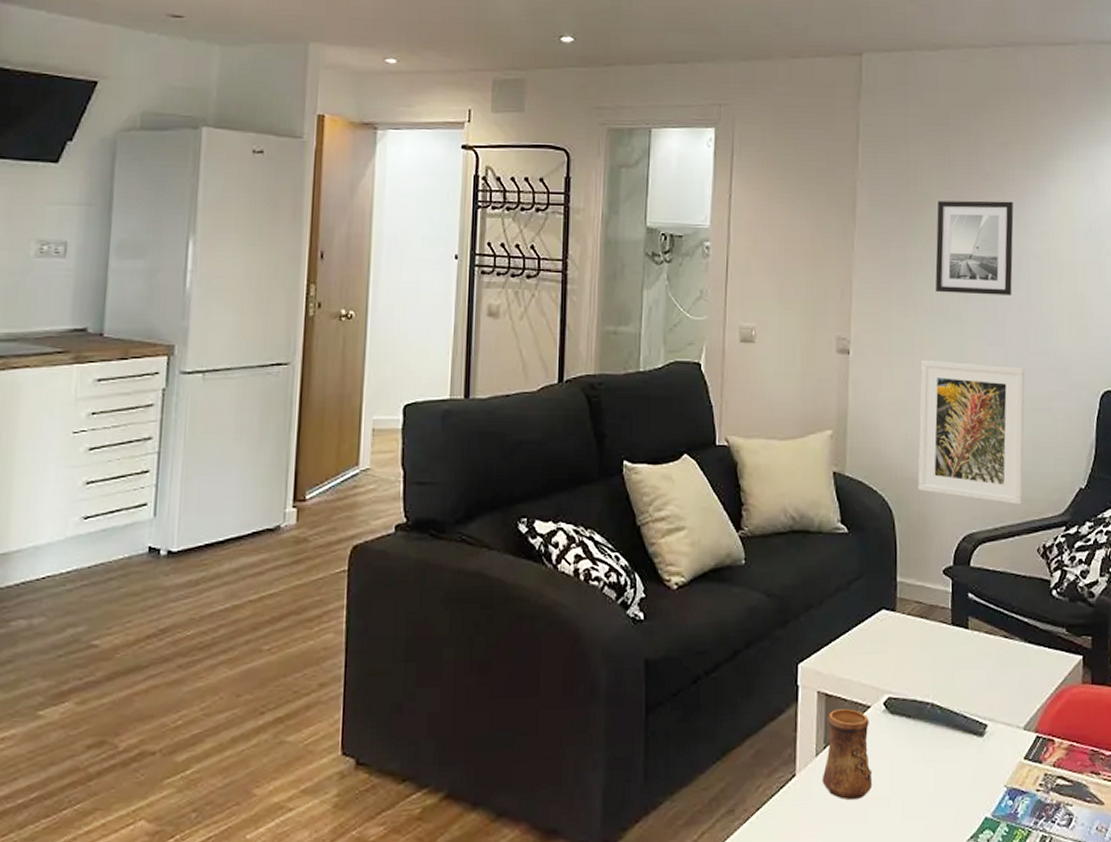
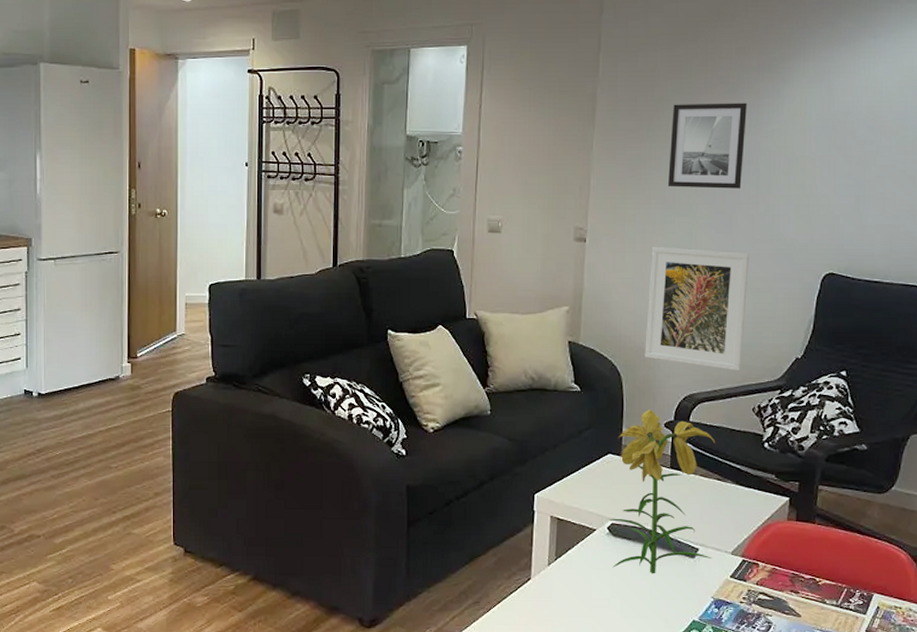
cup: present [822,709,873,800] -> none [553,530,596,600]
flower: none [884,553,1002,759] -> present [608,409,716,573]

